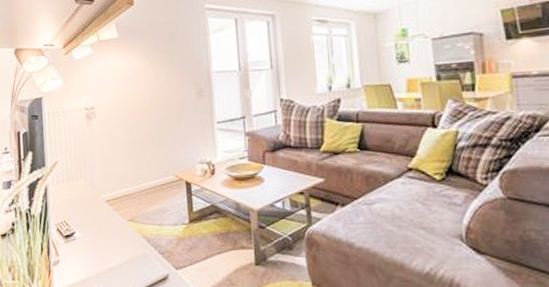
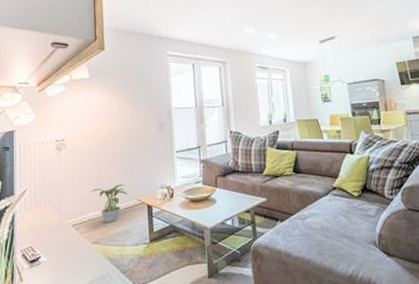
potted plant: none [124,158,164,199] -> present [91,184,128,223]

